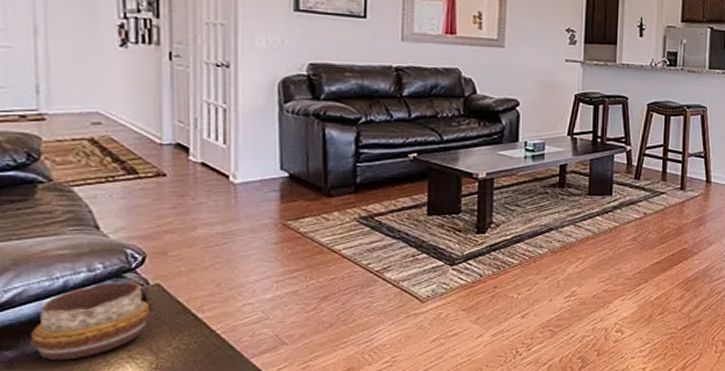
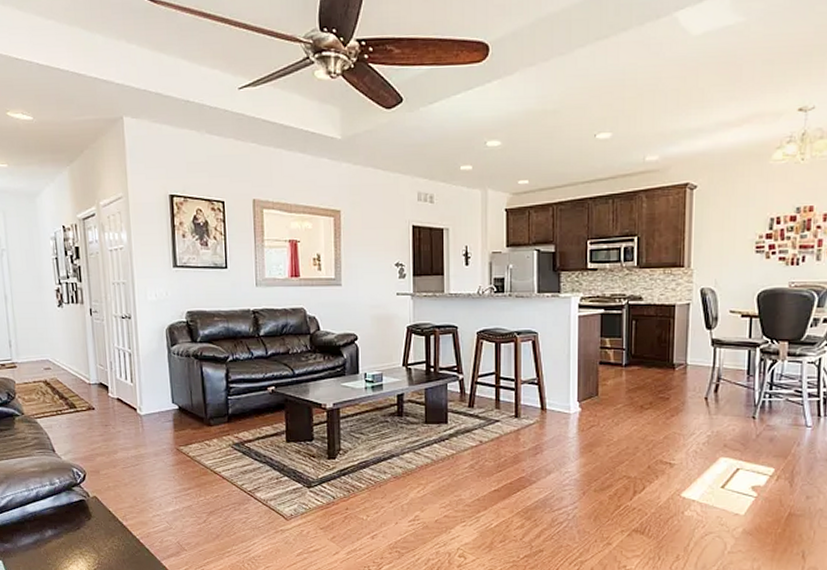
decorative bowl: present [30,281,151,361] -> none [19,493,93,553]

